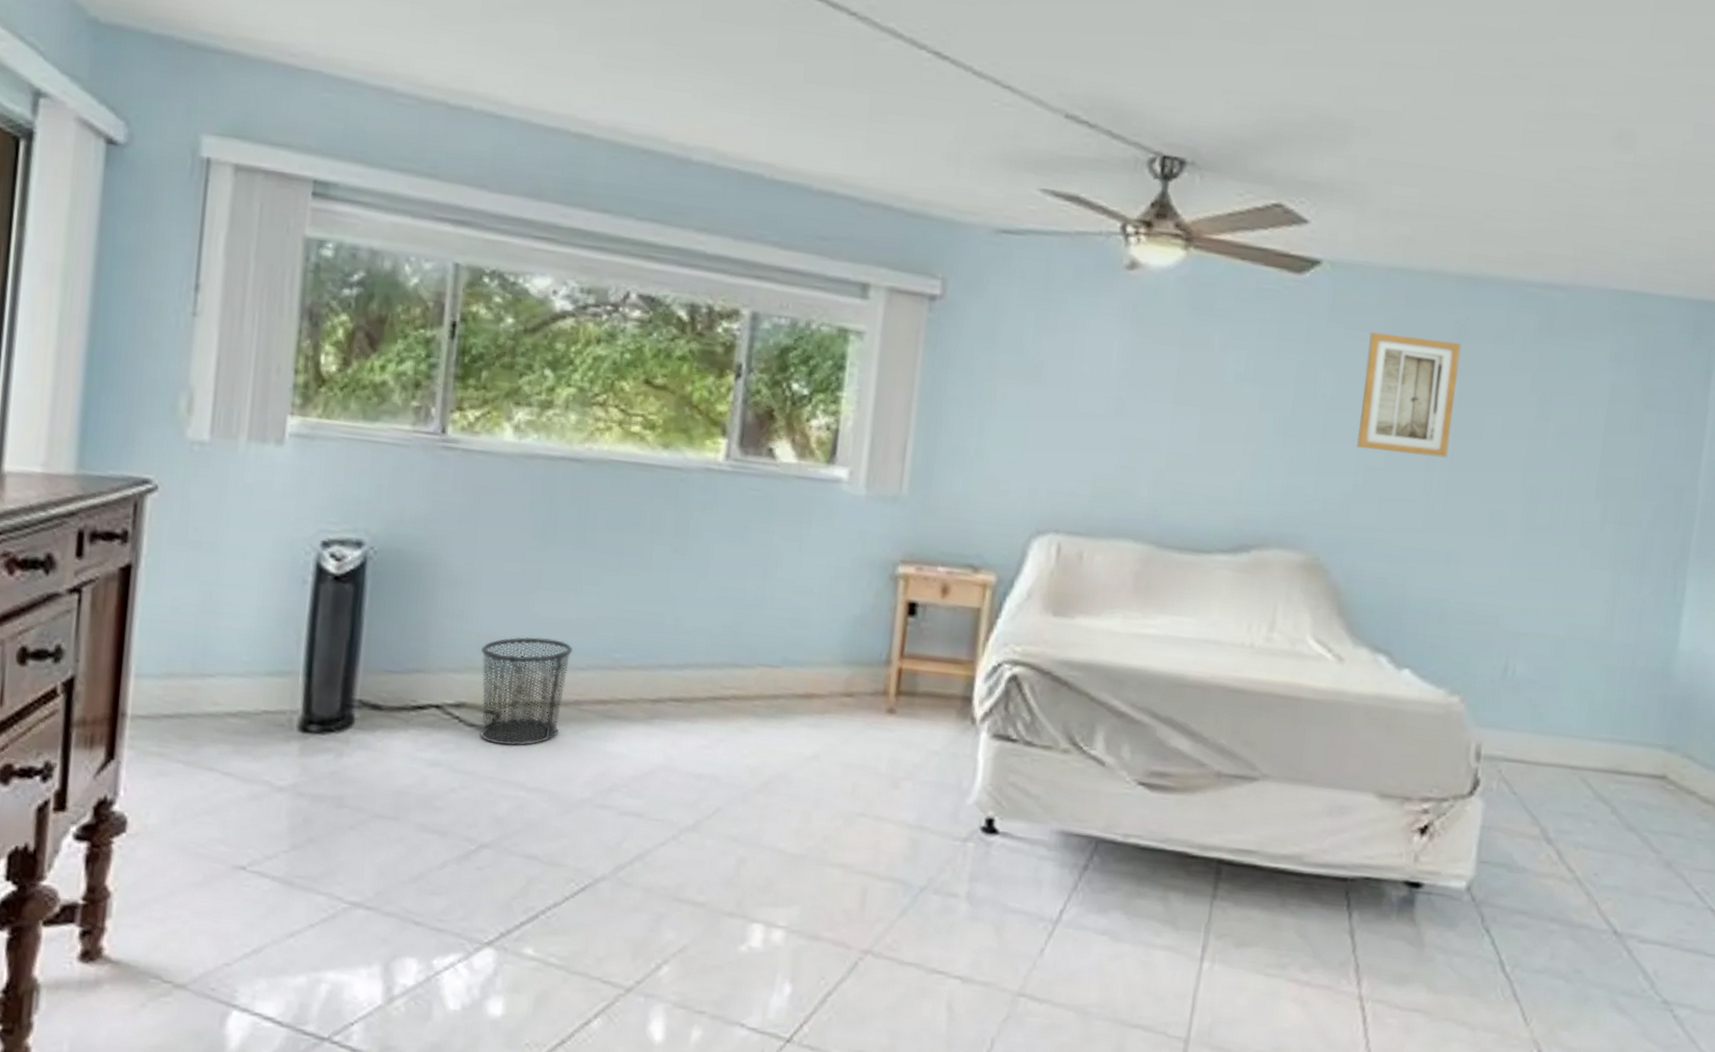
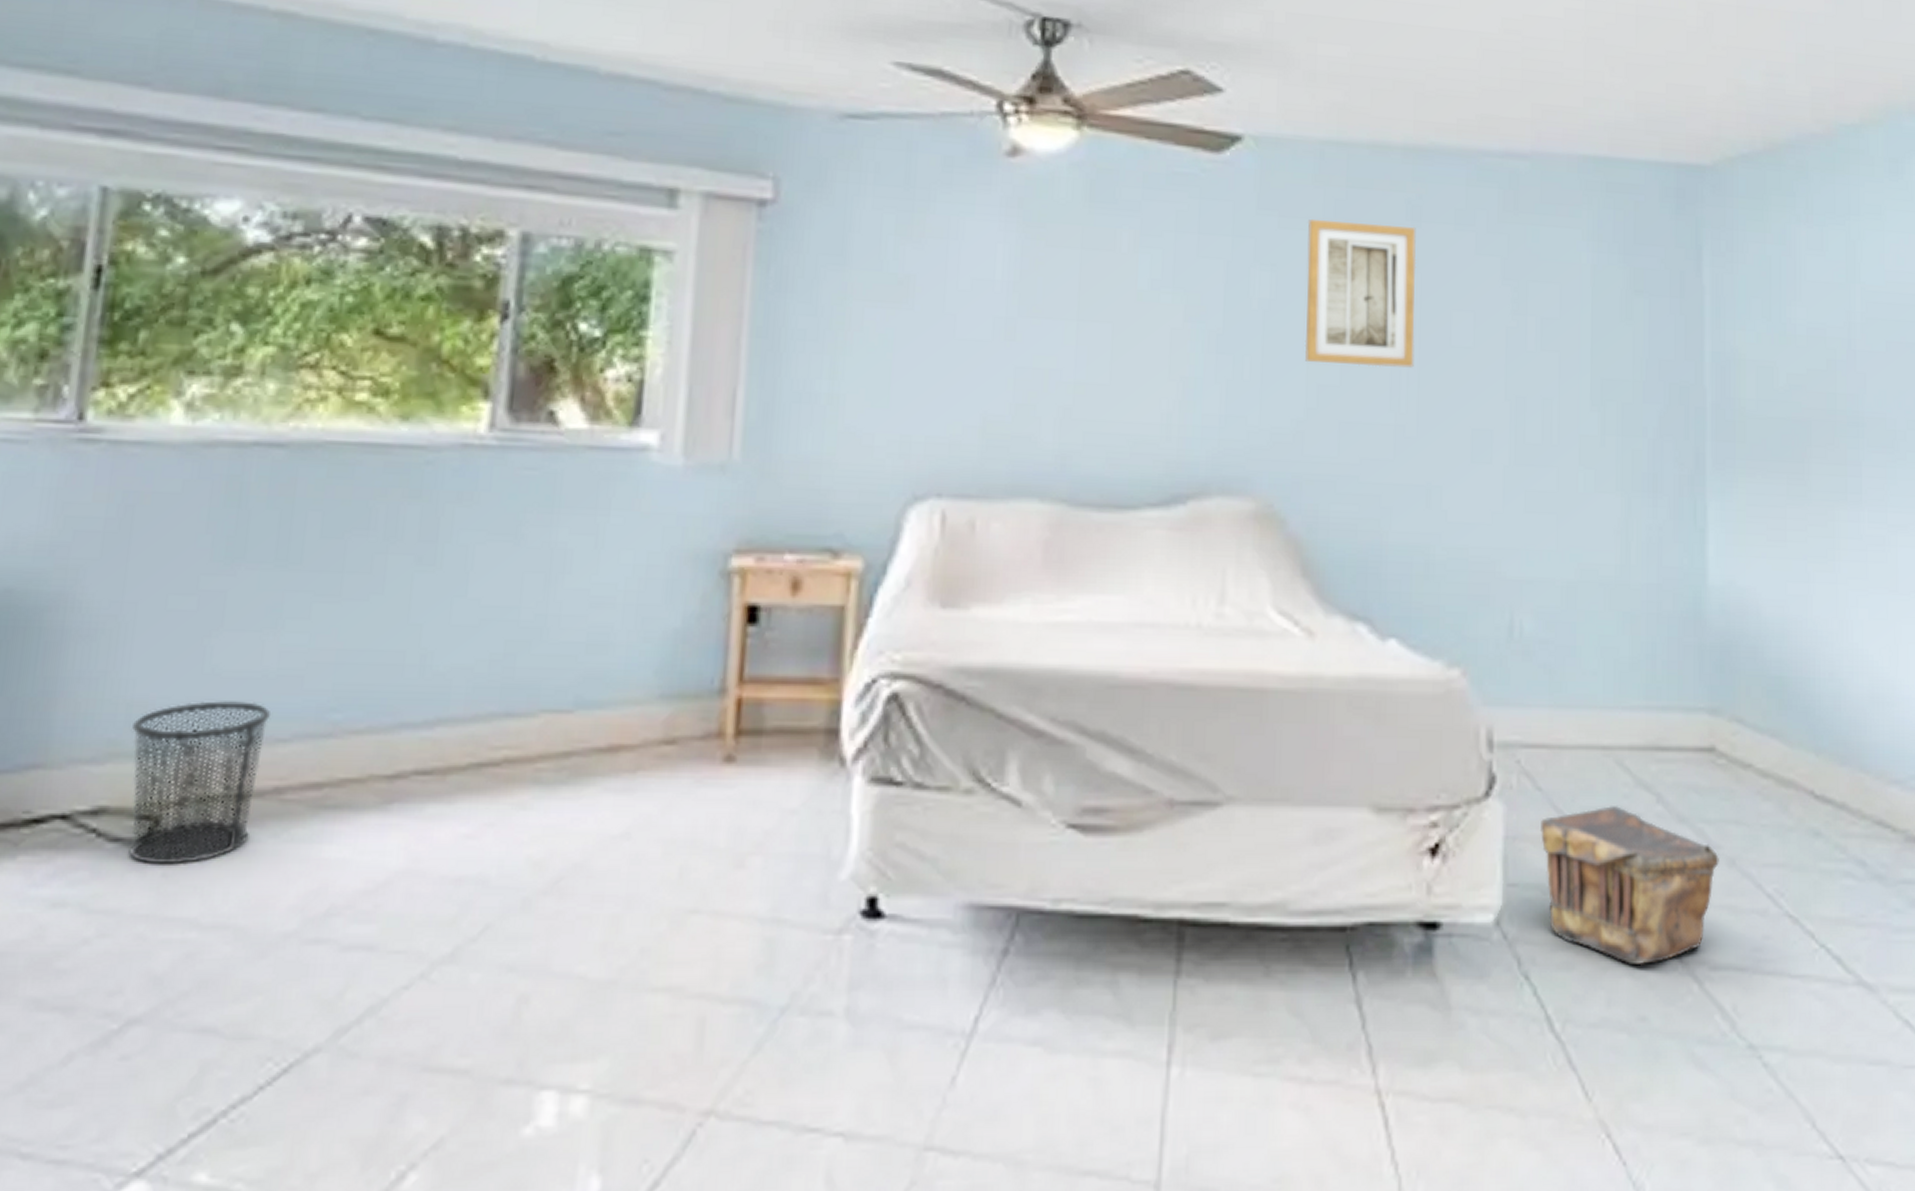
pouch: none [1511,812,1658,933] -> present [1541,806,1719,966]

